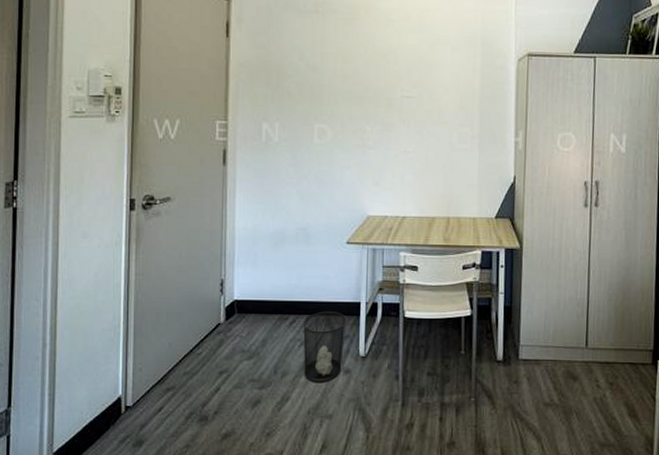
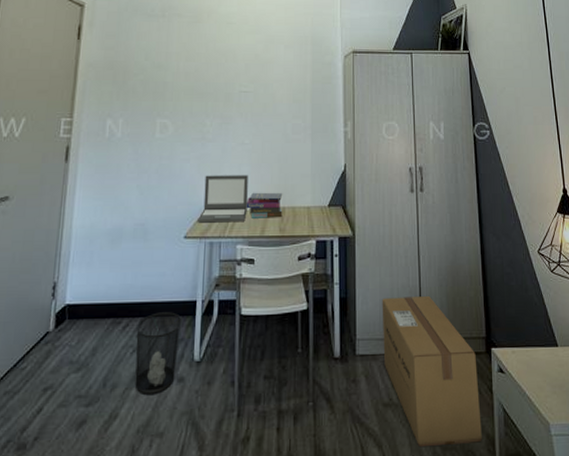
laptop: none [360,183,411,231] -> present [198,175,248,223]
books: none [409,201,448,228] -> present [246,192,283,218]
box: none [547,308,642,443] -> present [382,296,482,448]

